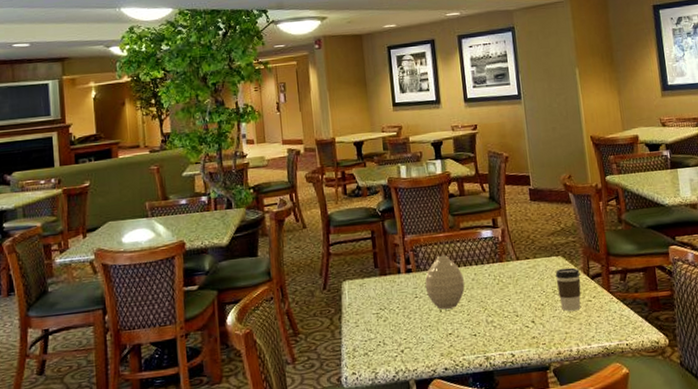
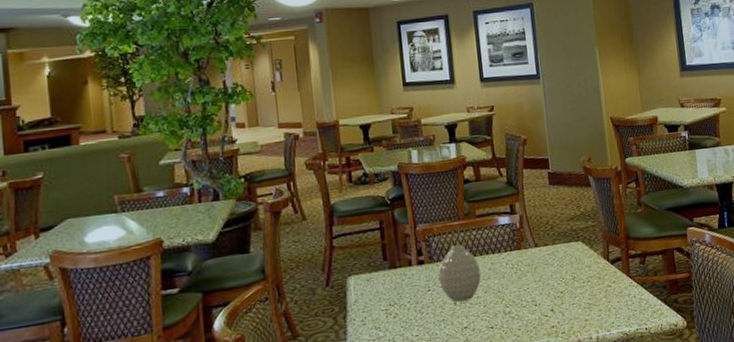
coffee cup: present [555,267,581,311] -> none [574,253,601,298]

